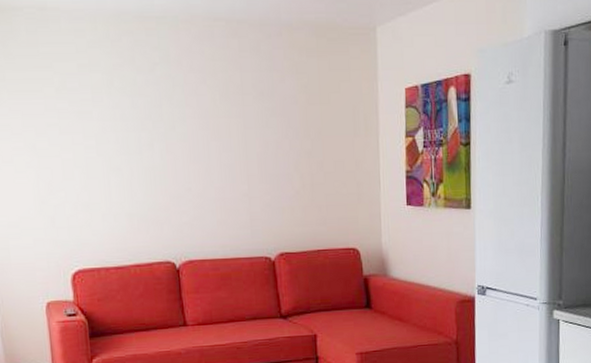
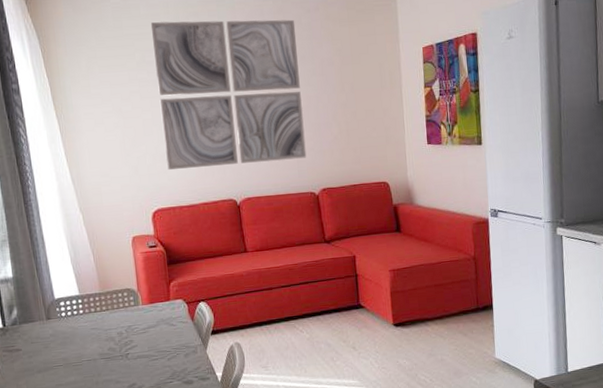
wall art: none [73,40,262,222] -> present [150,19,307,170]

